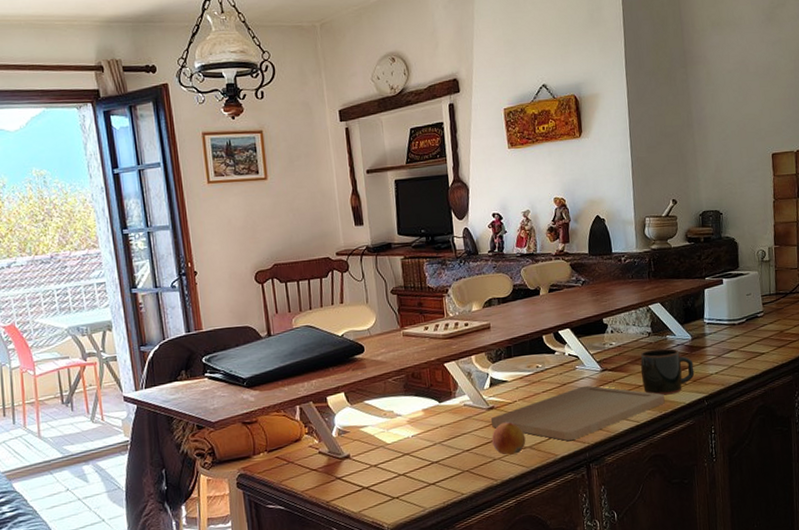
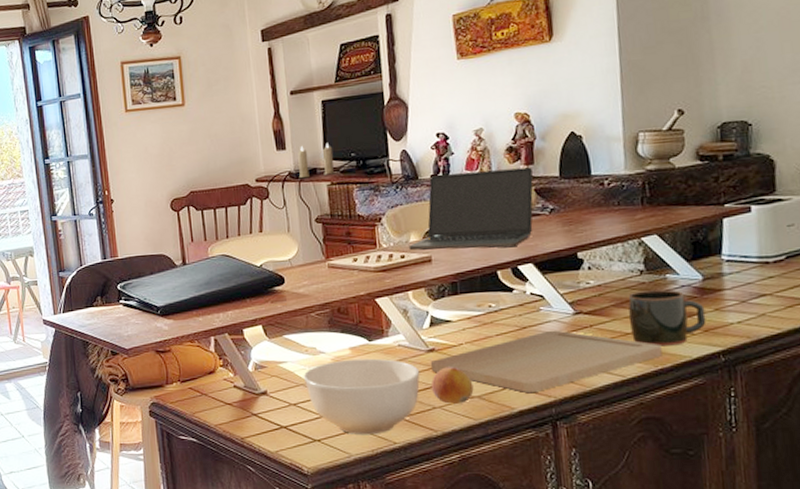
candle: none [374,219,408,253] -> present [298,142,335,179]
bowl: none [382,418,483,490] -> present [303,358,420,435]
laptop: none [471,245,570,319] -> present [408,167,534,251]

